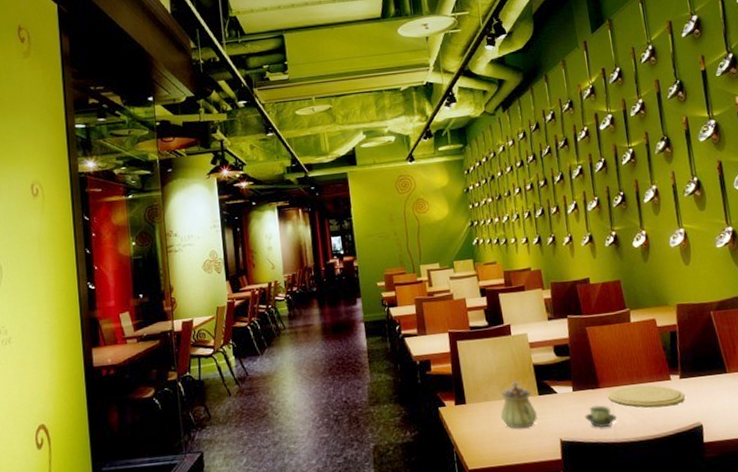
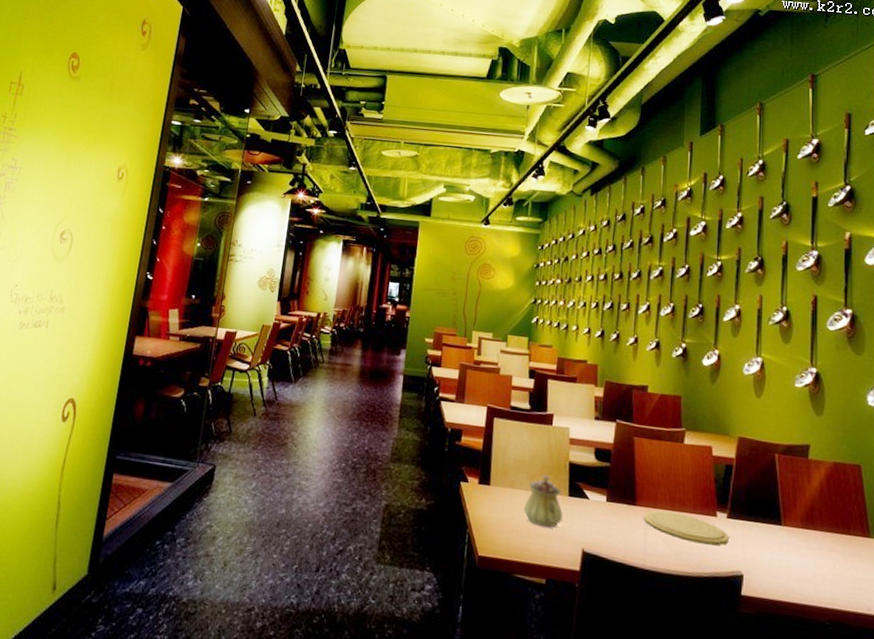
cup: present [585,405,617,429] -> none [614,523,649,551]

